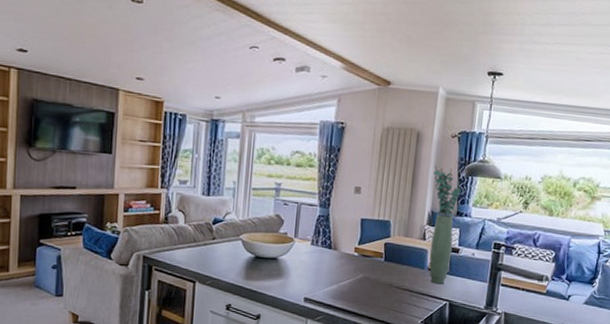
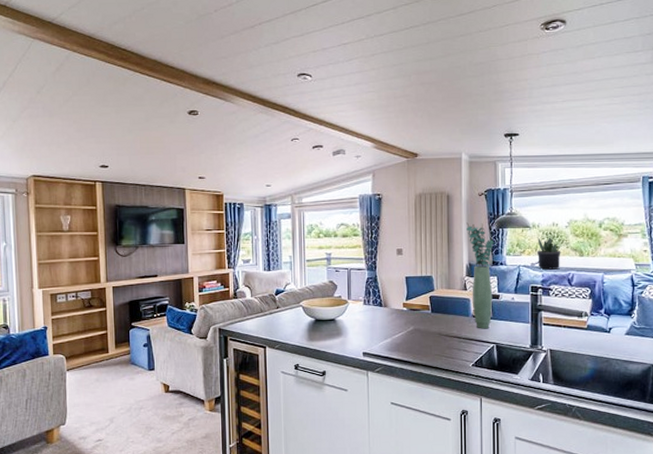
planter: none [505,190,531,228] -> present [537,237,561,270]

